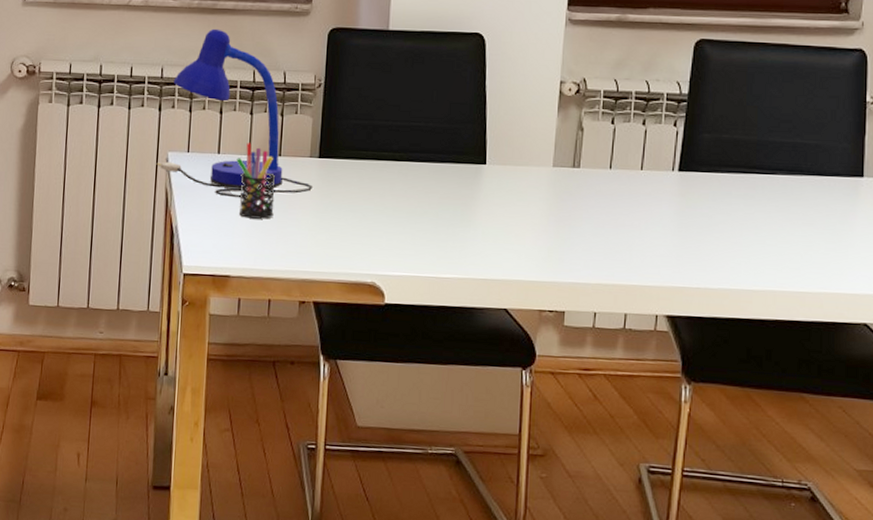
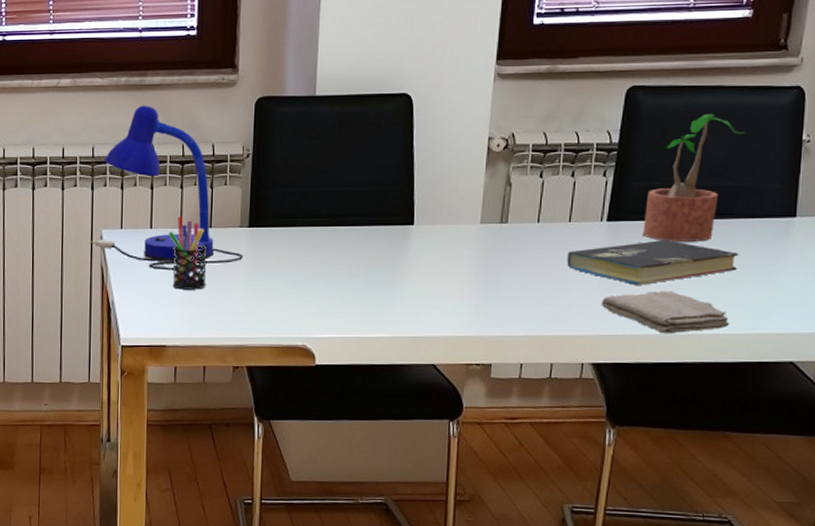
book: none [639,193,809,238] -> present [567,240,739,285]
washcloth: none [674,244,803,289] -> present [601,291,730,334]
potted plant: none [714,70,812,197] -> present [642,113,746,242]

